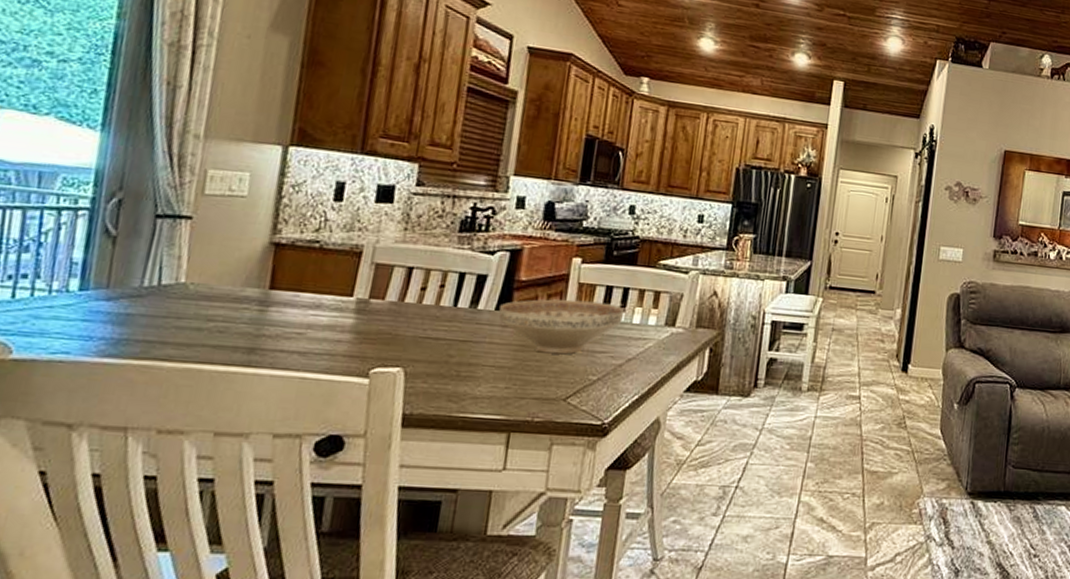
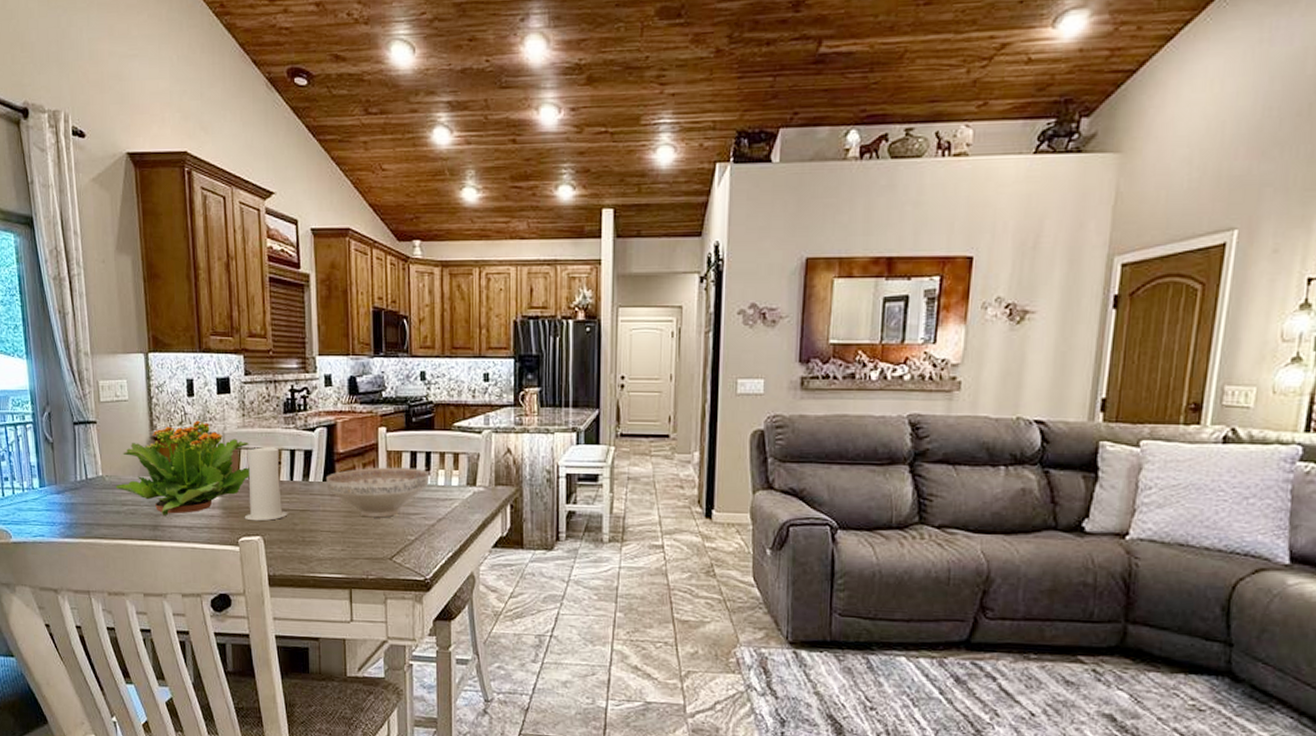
potted flower: none [202,229,407,338] -> present [115,420,250,517]
candle: none [382,266,445,351] -> present [244,446,288,522]

